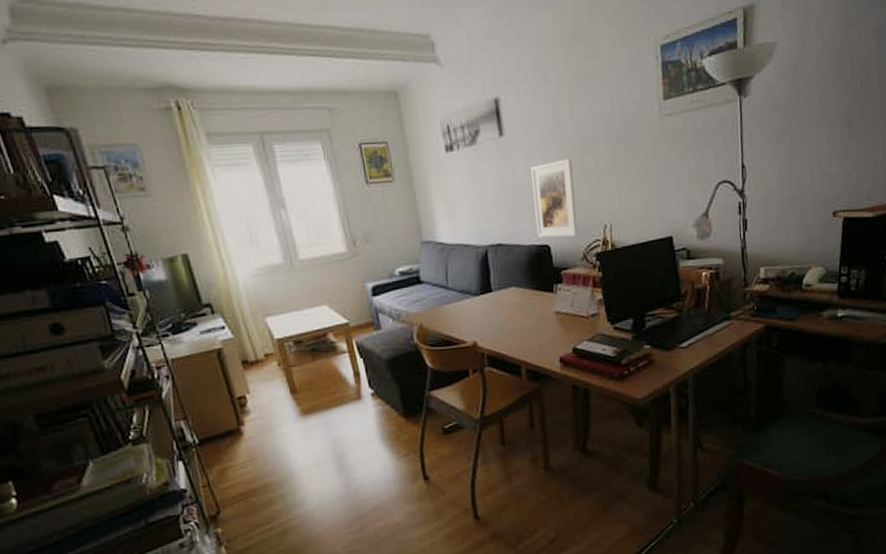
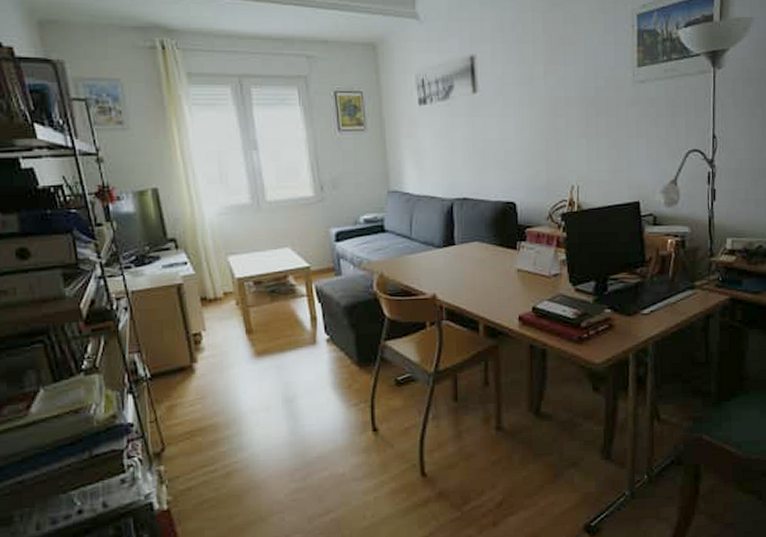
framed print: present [531,158,579,238] -> none [502,118,545,195]

